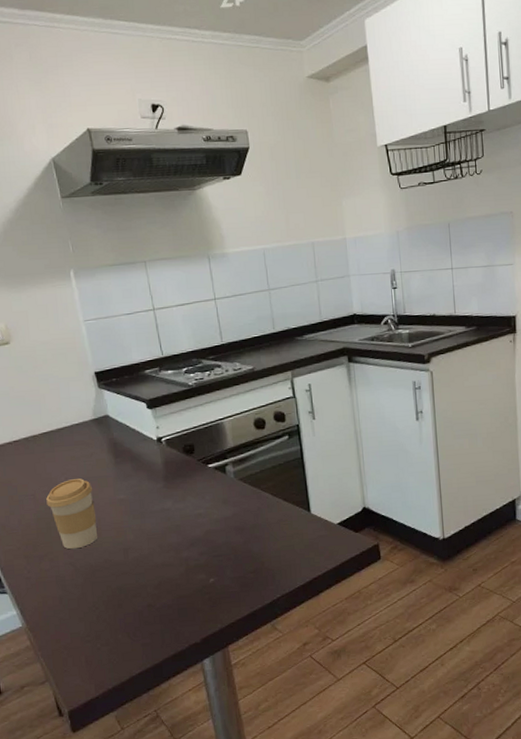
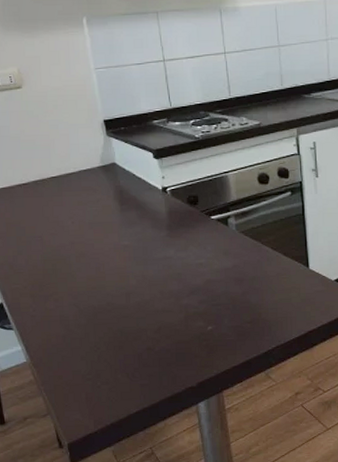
coffee cup: present [46,479,97,550] -> none [53,223,101,291]

